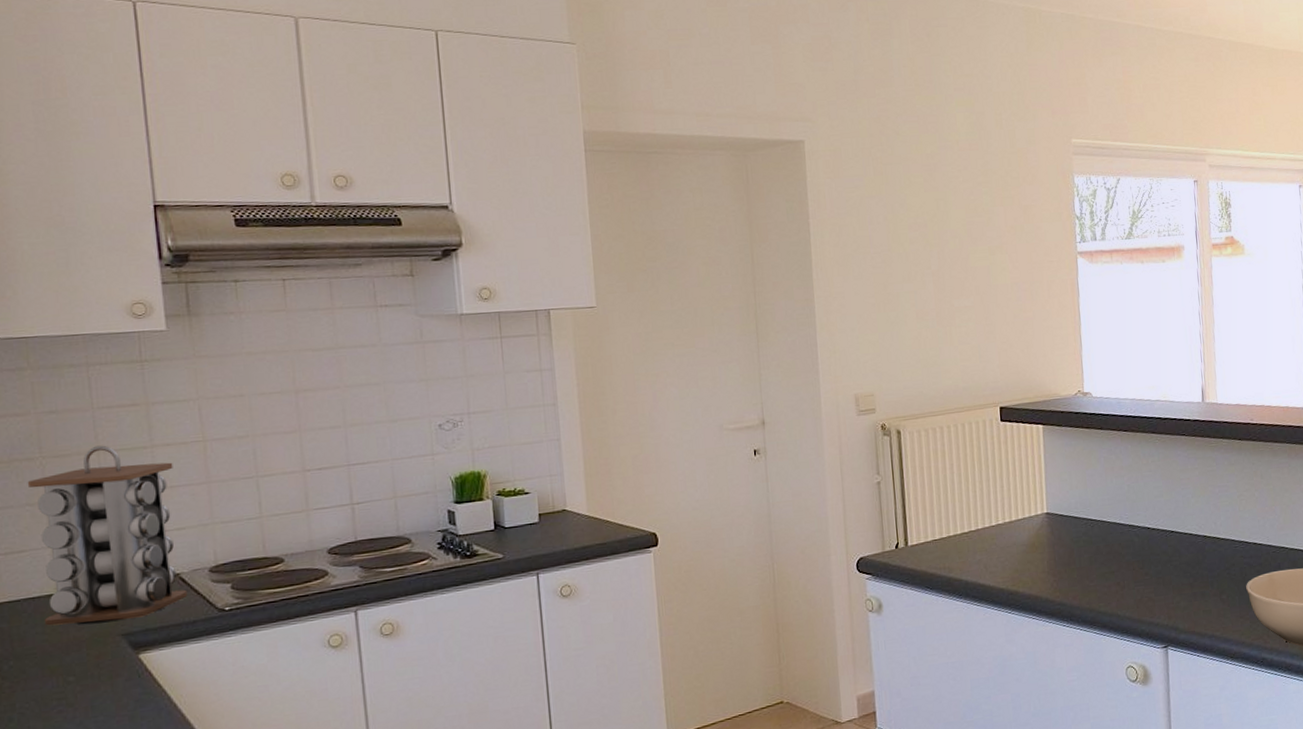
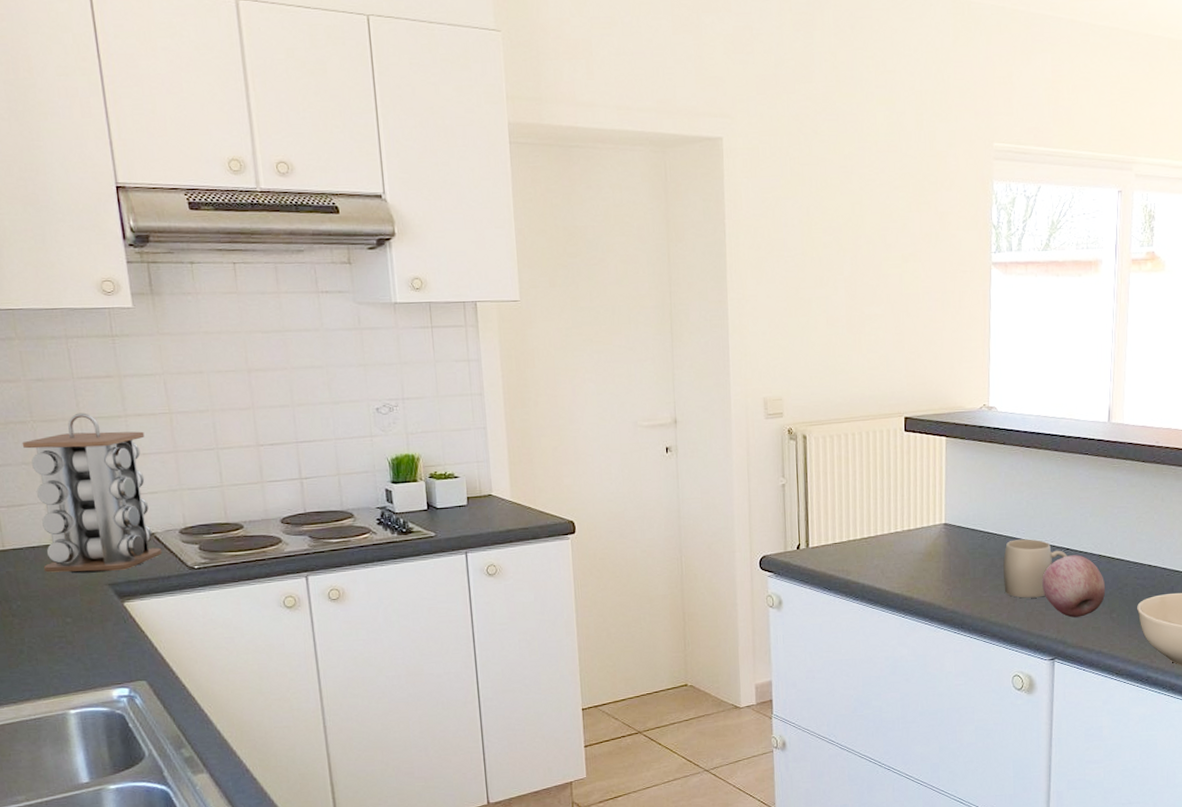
mug: none [1108,523,1172,585] -> present [1003,539,1067,598]
fruit: none [1149,537,1214,602] -> present [1042,555,1106,618]

